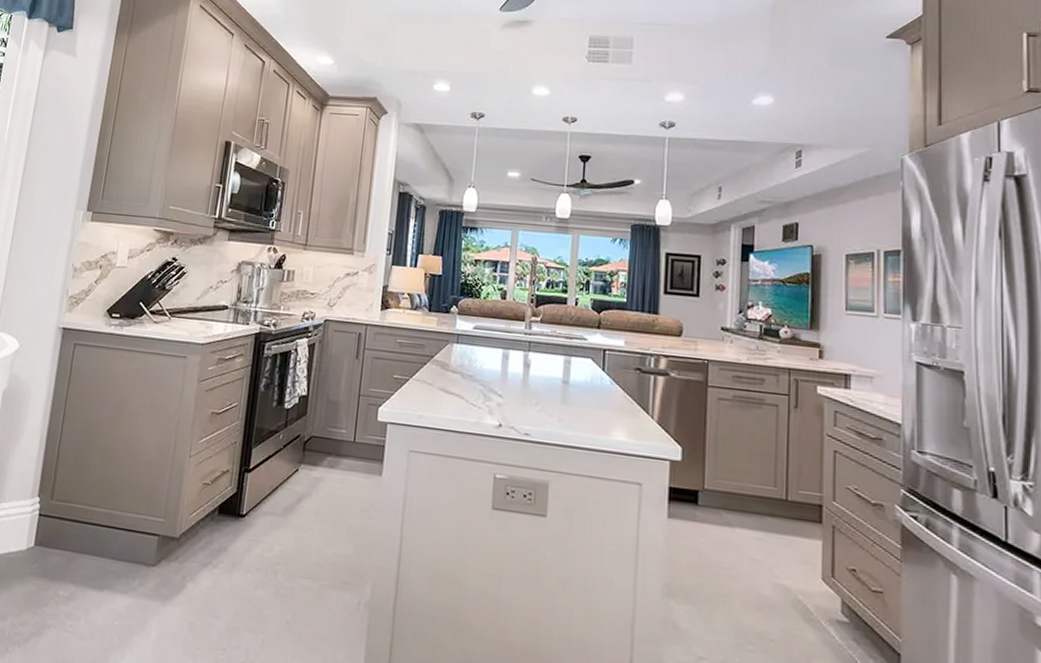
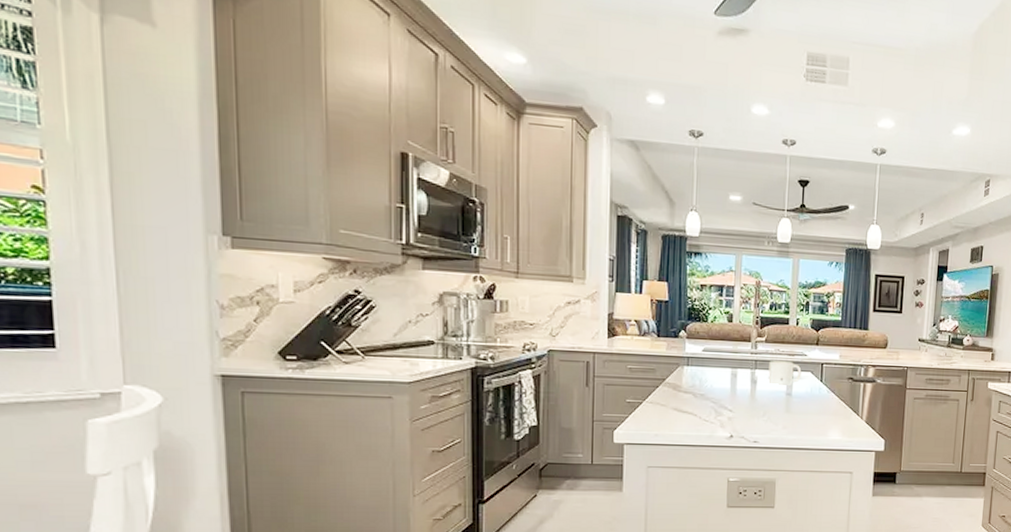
mug: none [543,343,581,375] -> present [768,361,802,388]

